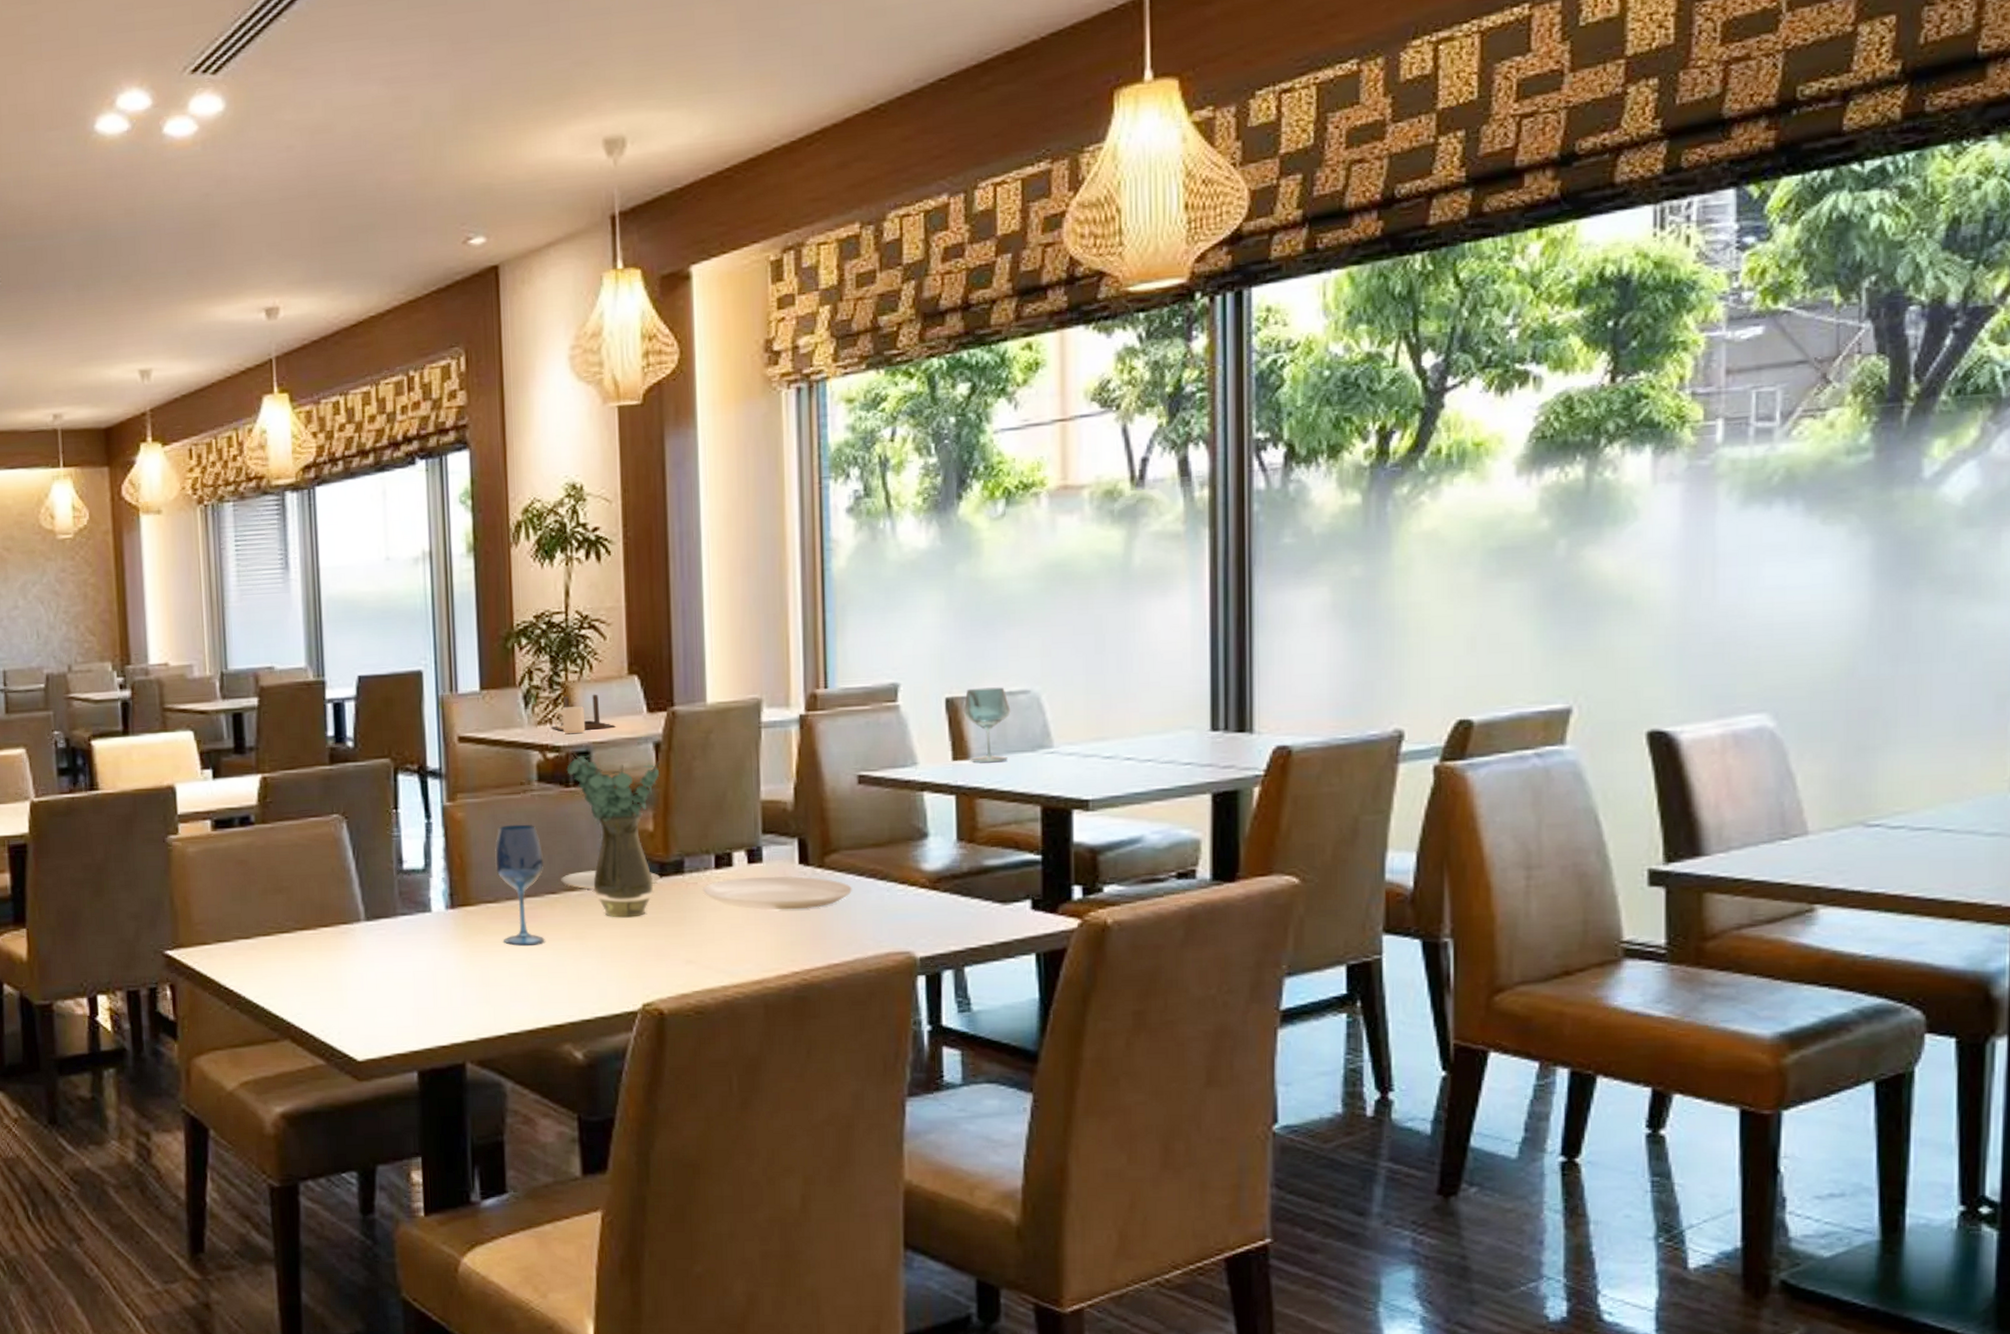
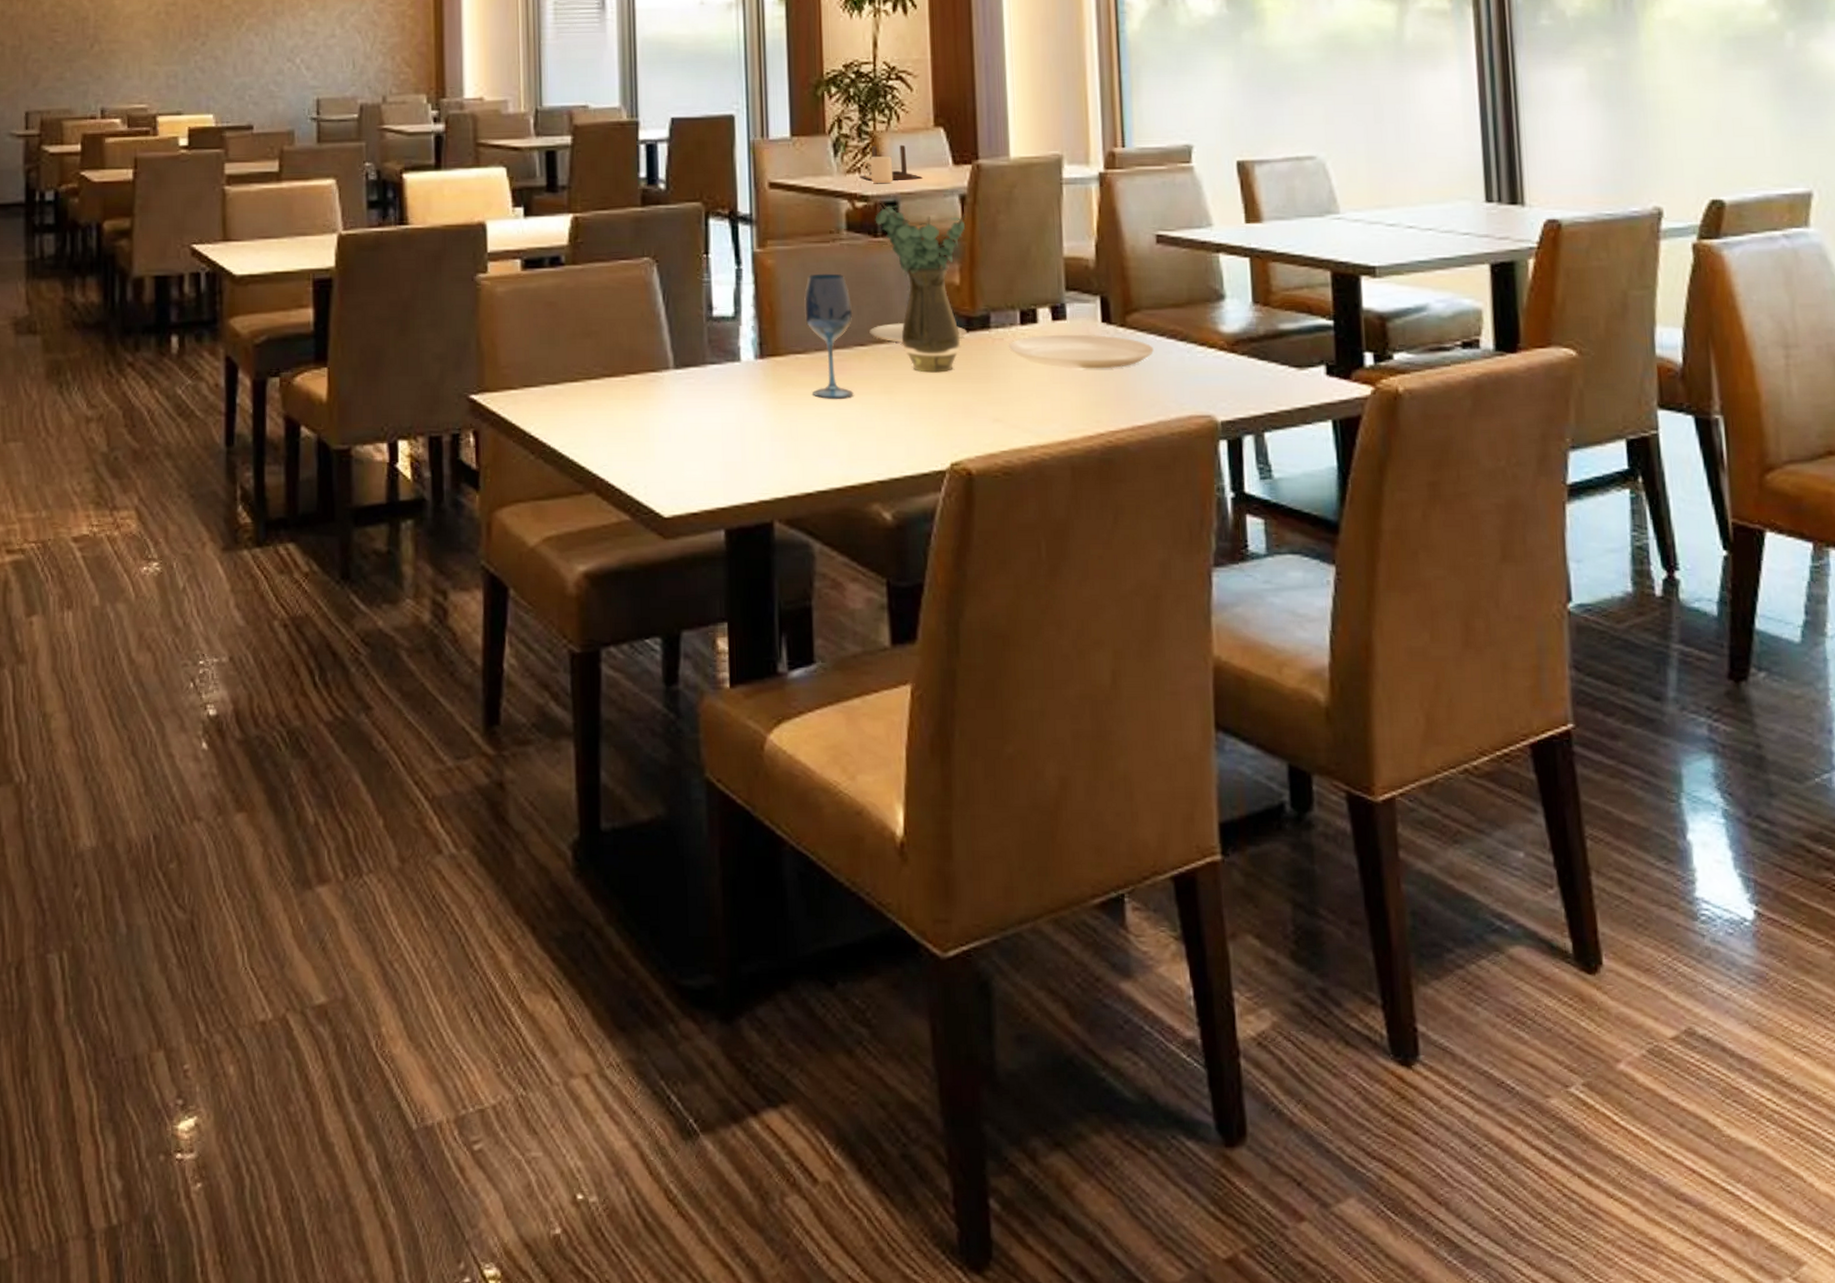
wine glass: present [963,687,1011,762] -> none [1253,152,1299,226]

